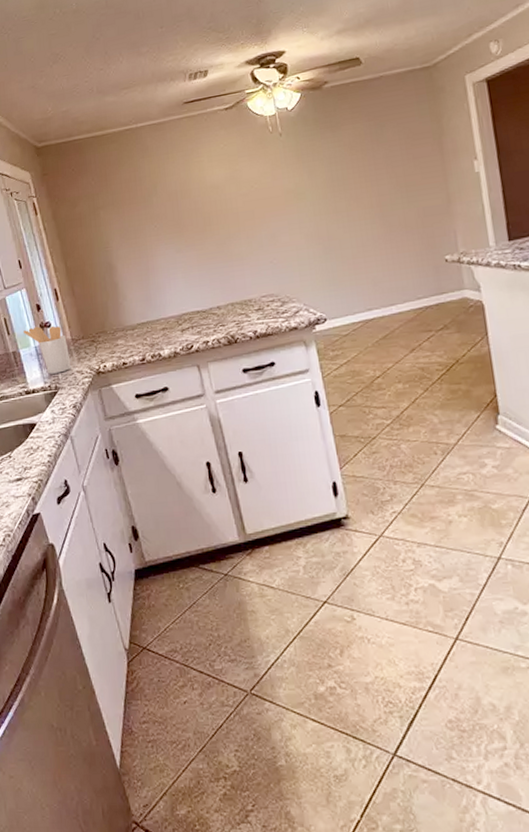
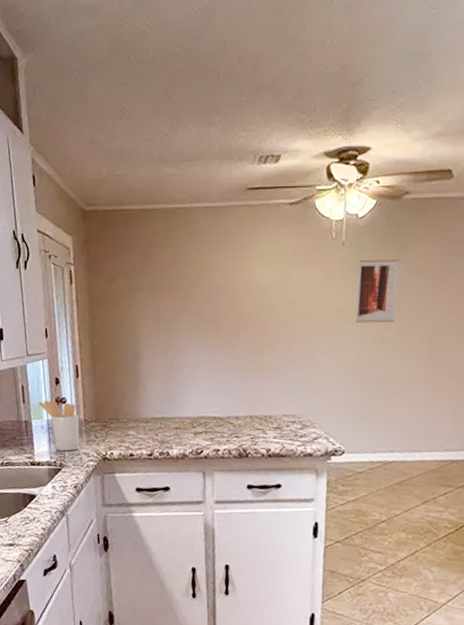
wall art: none [297,139,343,201] -> present [355,259,399,323]

